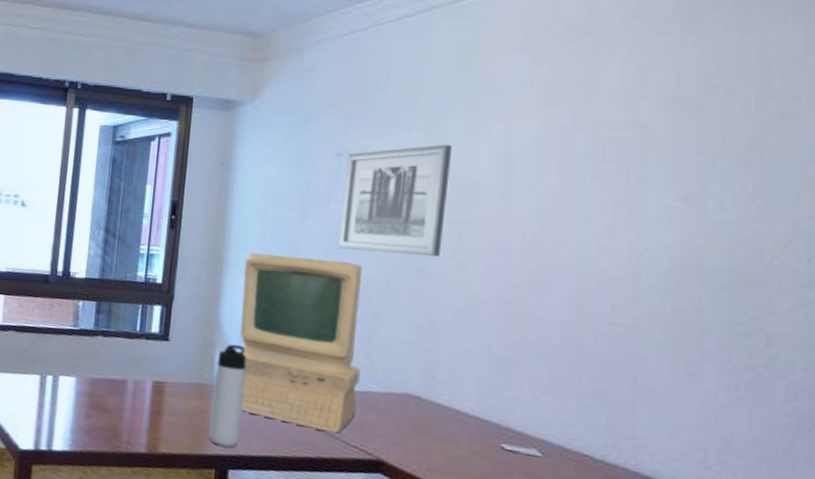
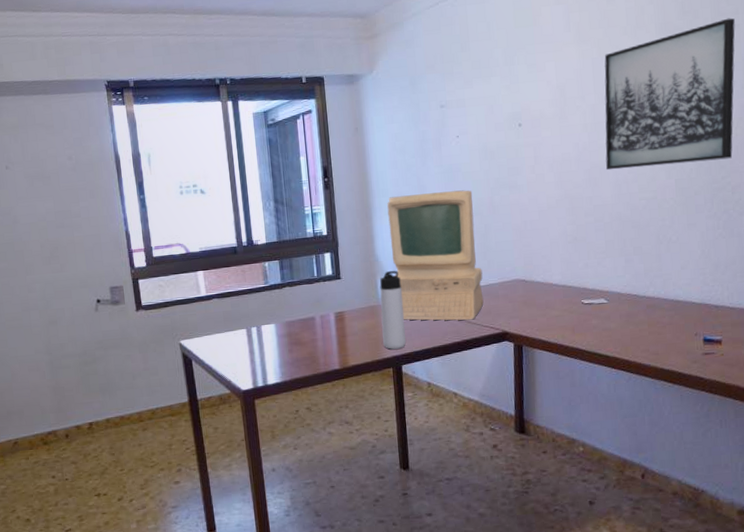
wall art: present [337,144,453,258] -> none [448,85,524,181]
wall art: none [564,102,794,295] -> present [604,18,735,170]

